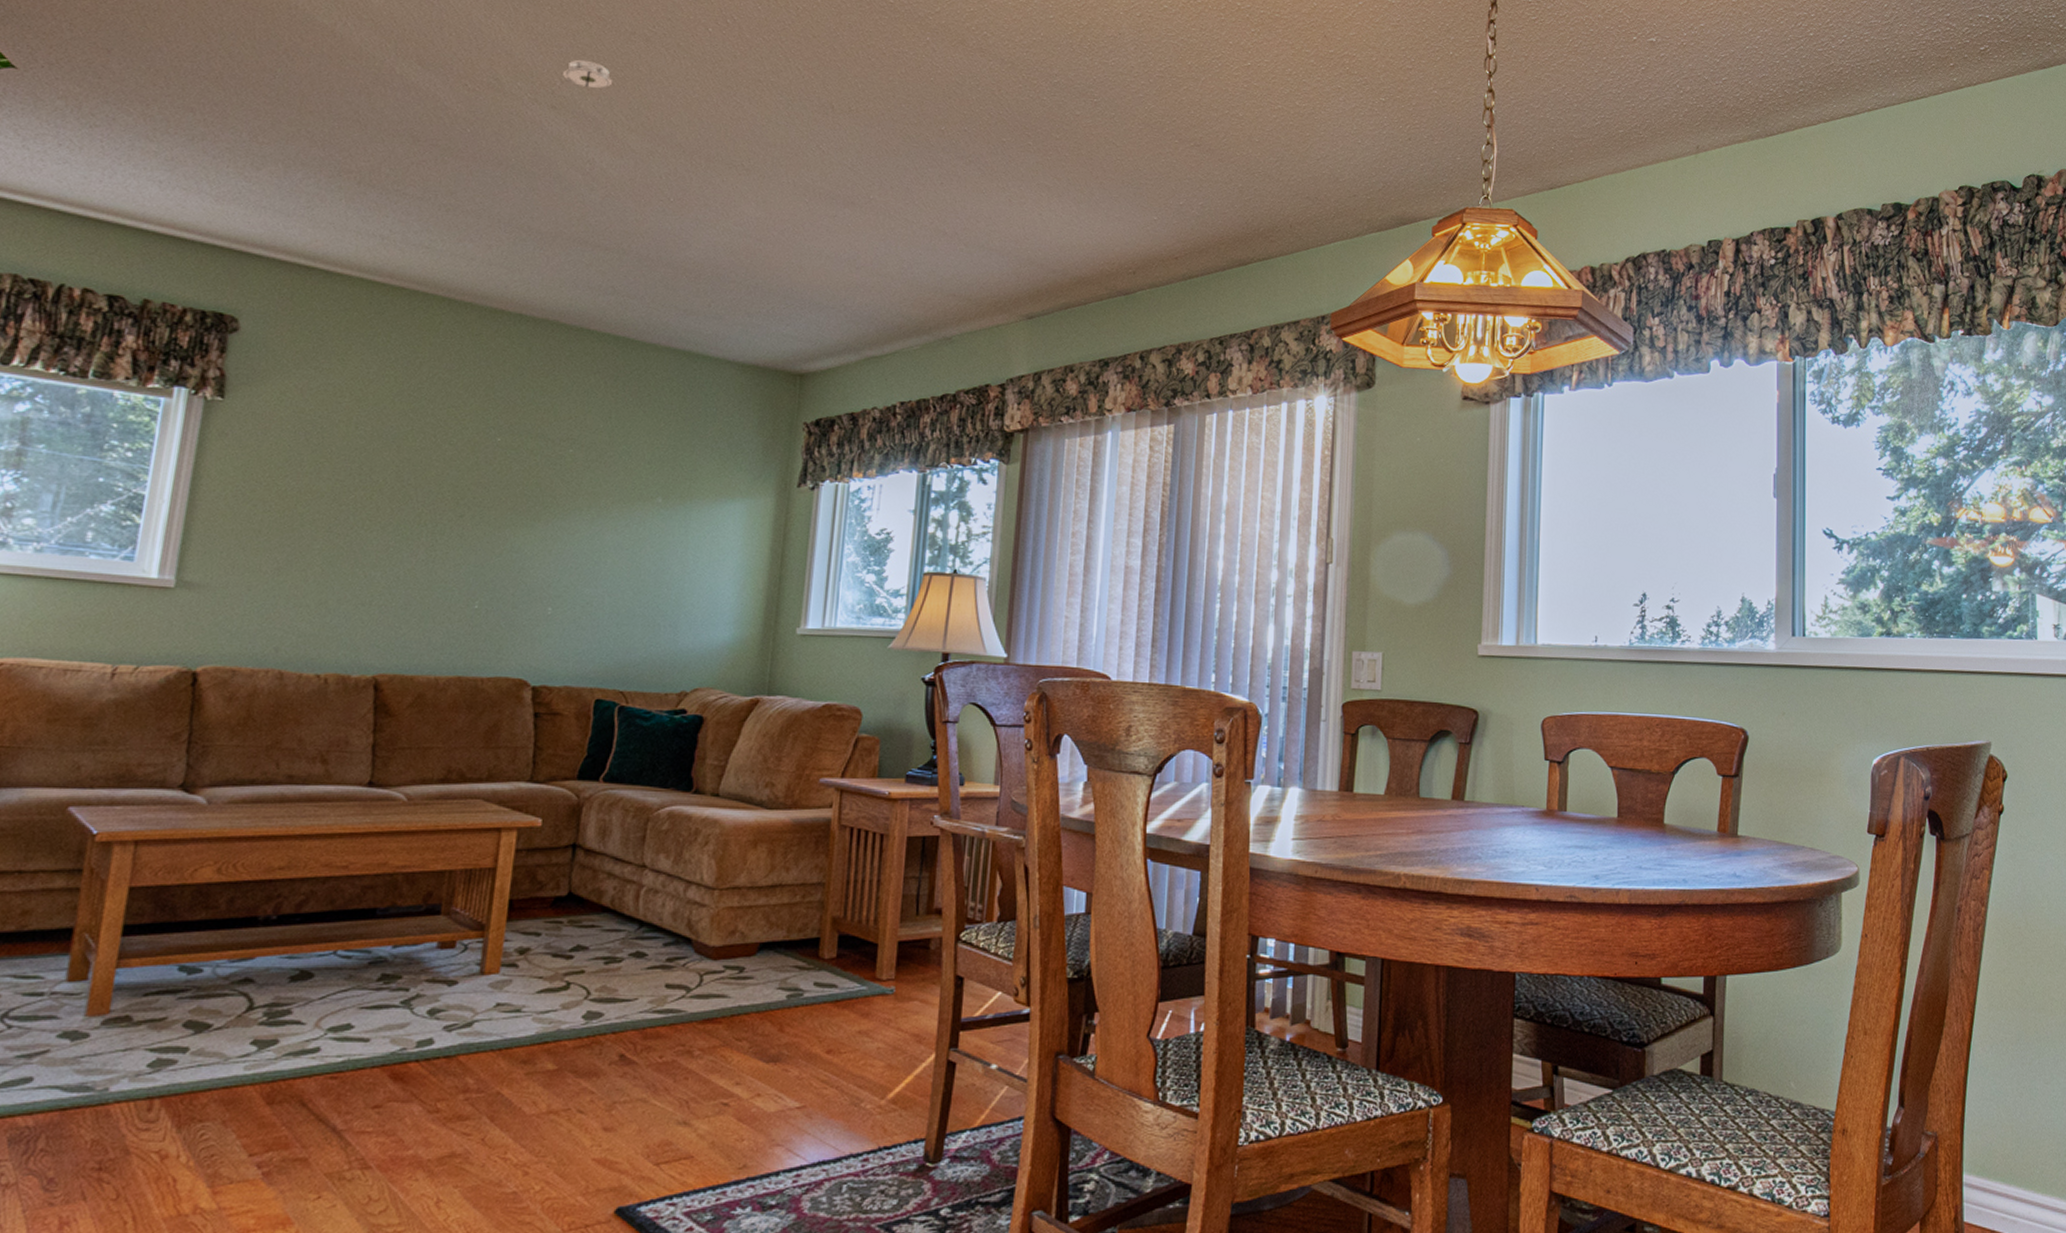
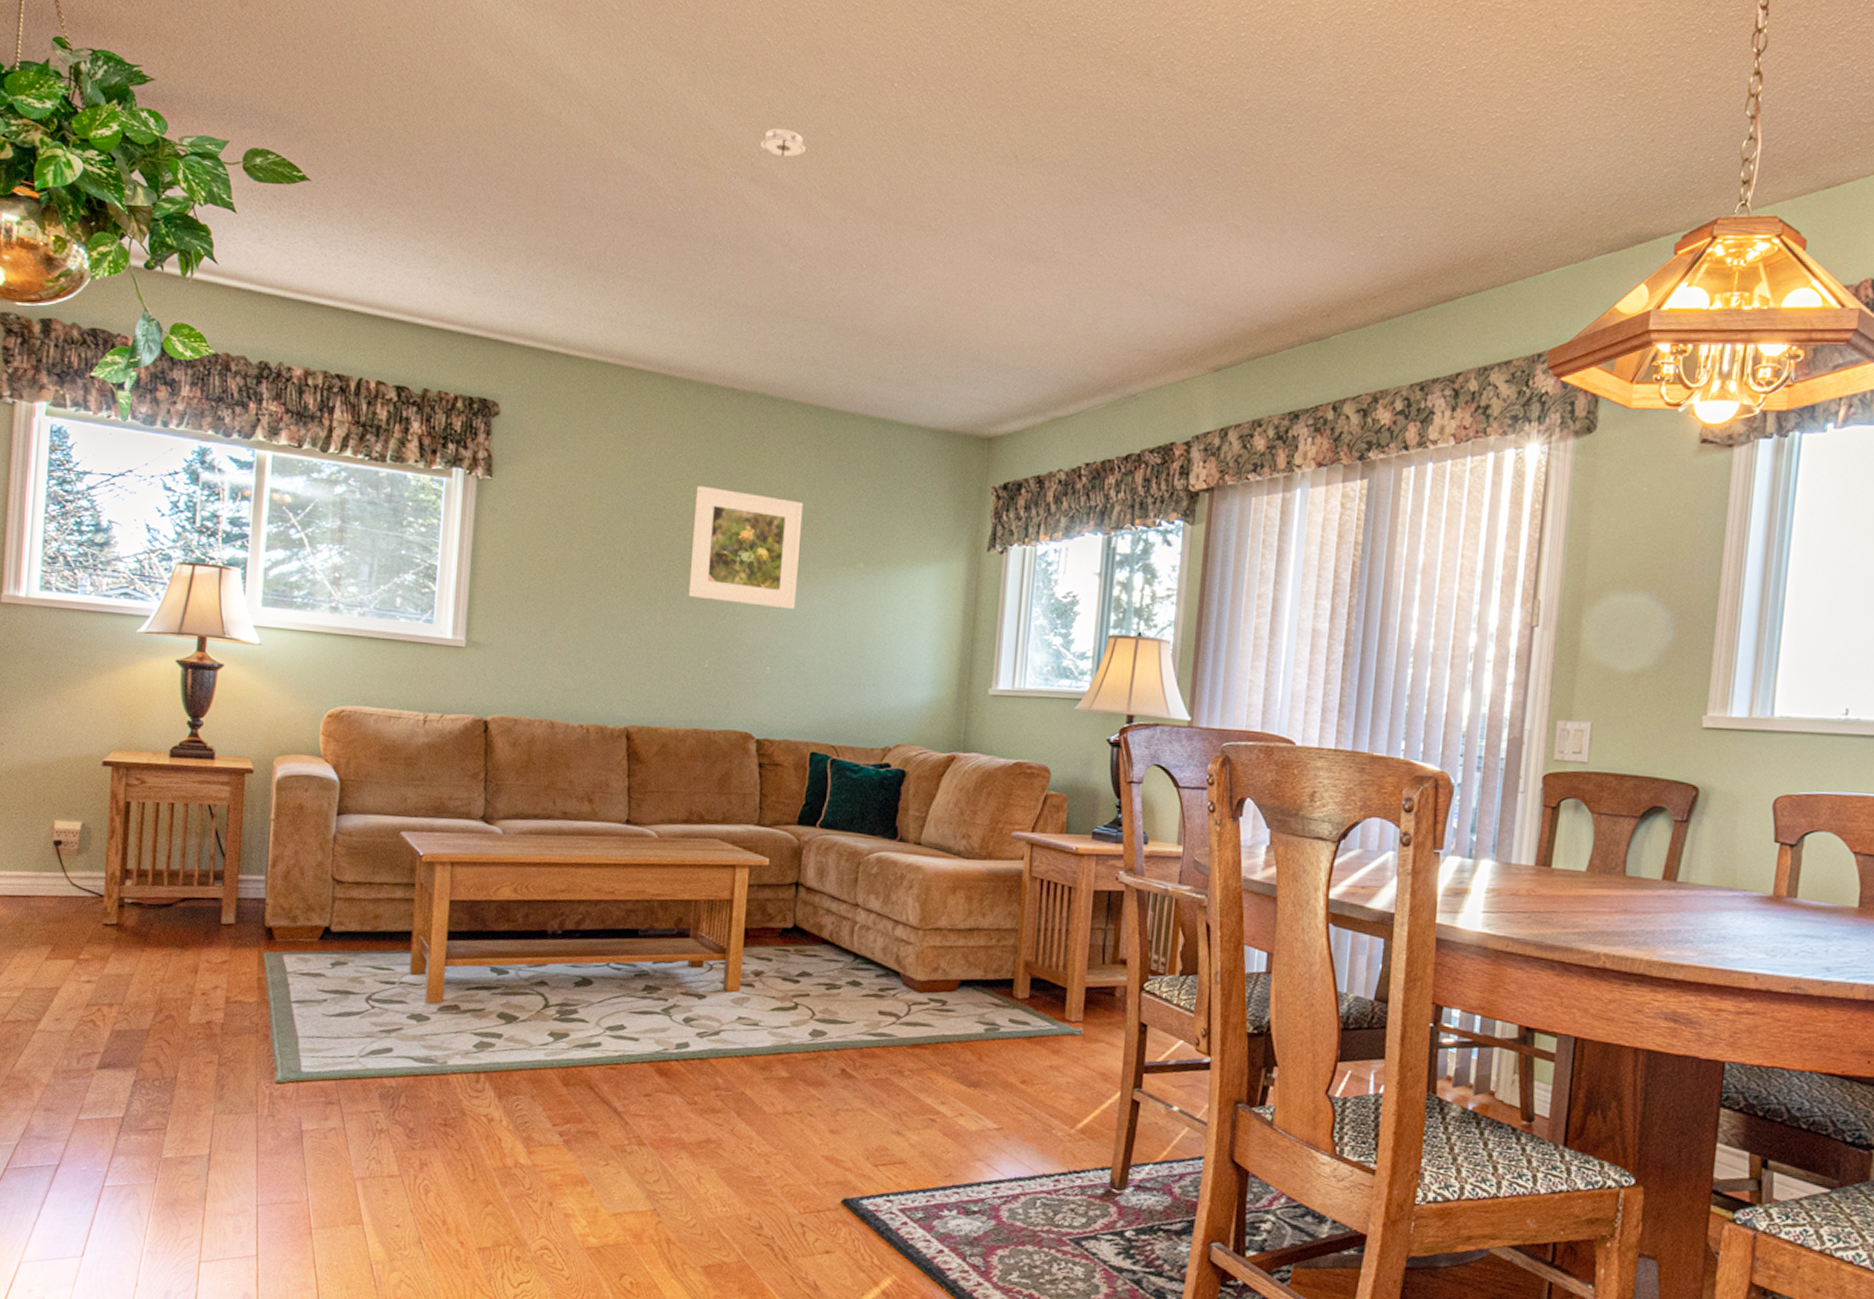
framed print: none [458,413,597,546] -> present [688,485,803,609]

